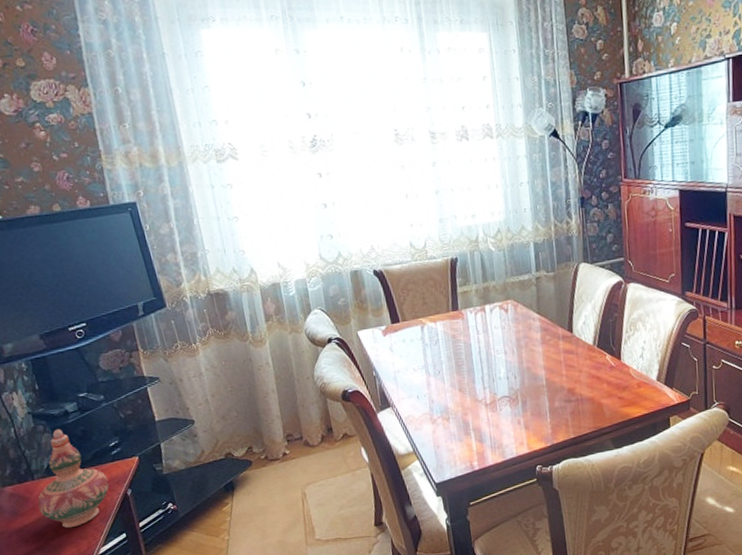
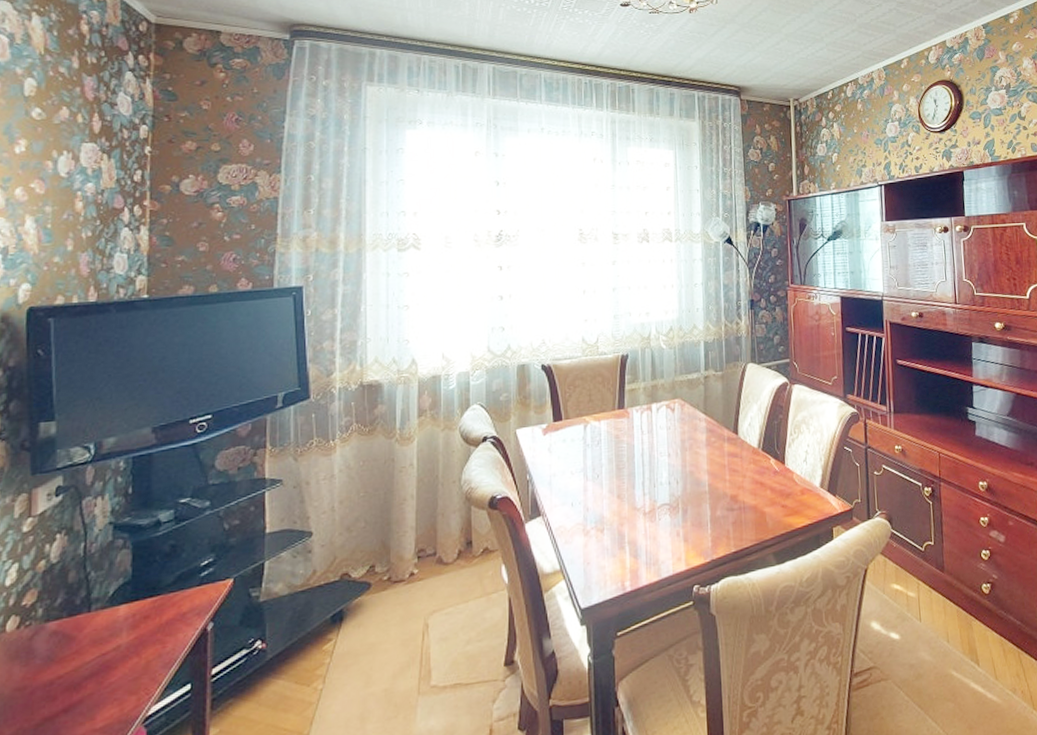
decorative vase: present [37,429,109,528] -> none [84,543,188,678]

